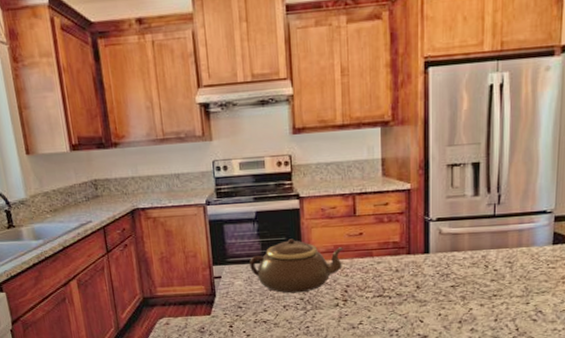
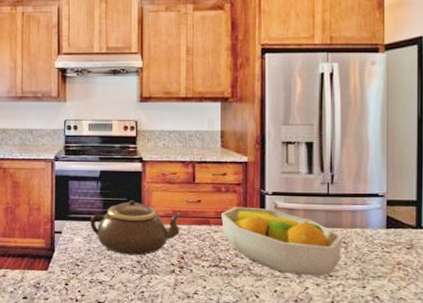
fruit bowl: none [384,235,508,297] -> present [221,206,342,276]

